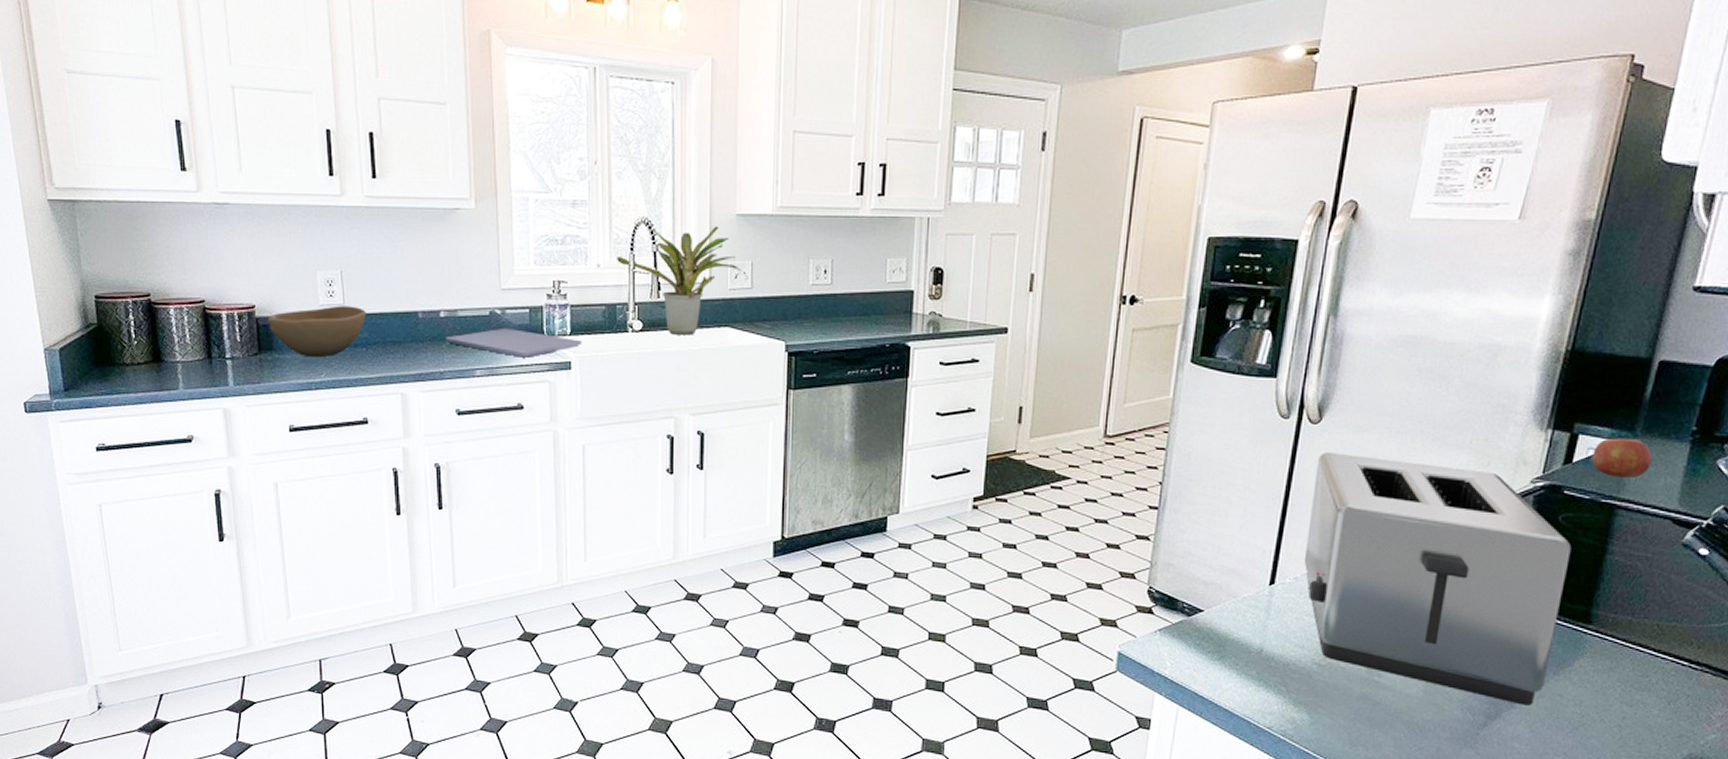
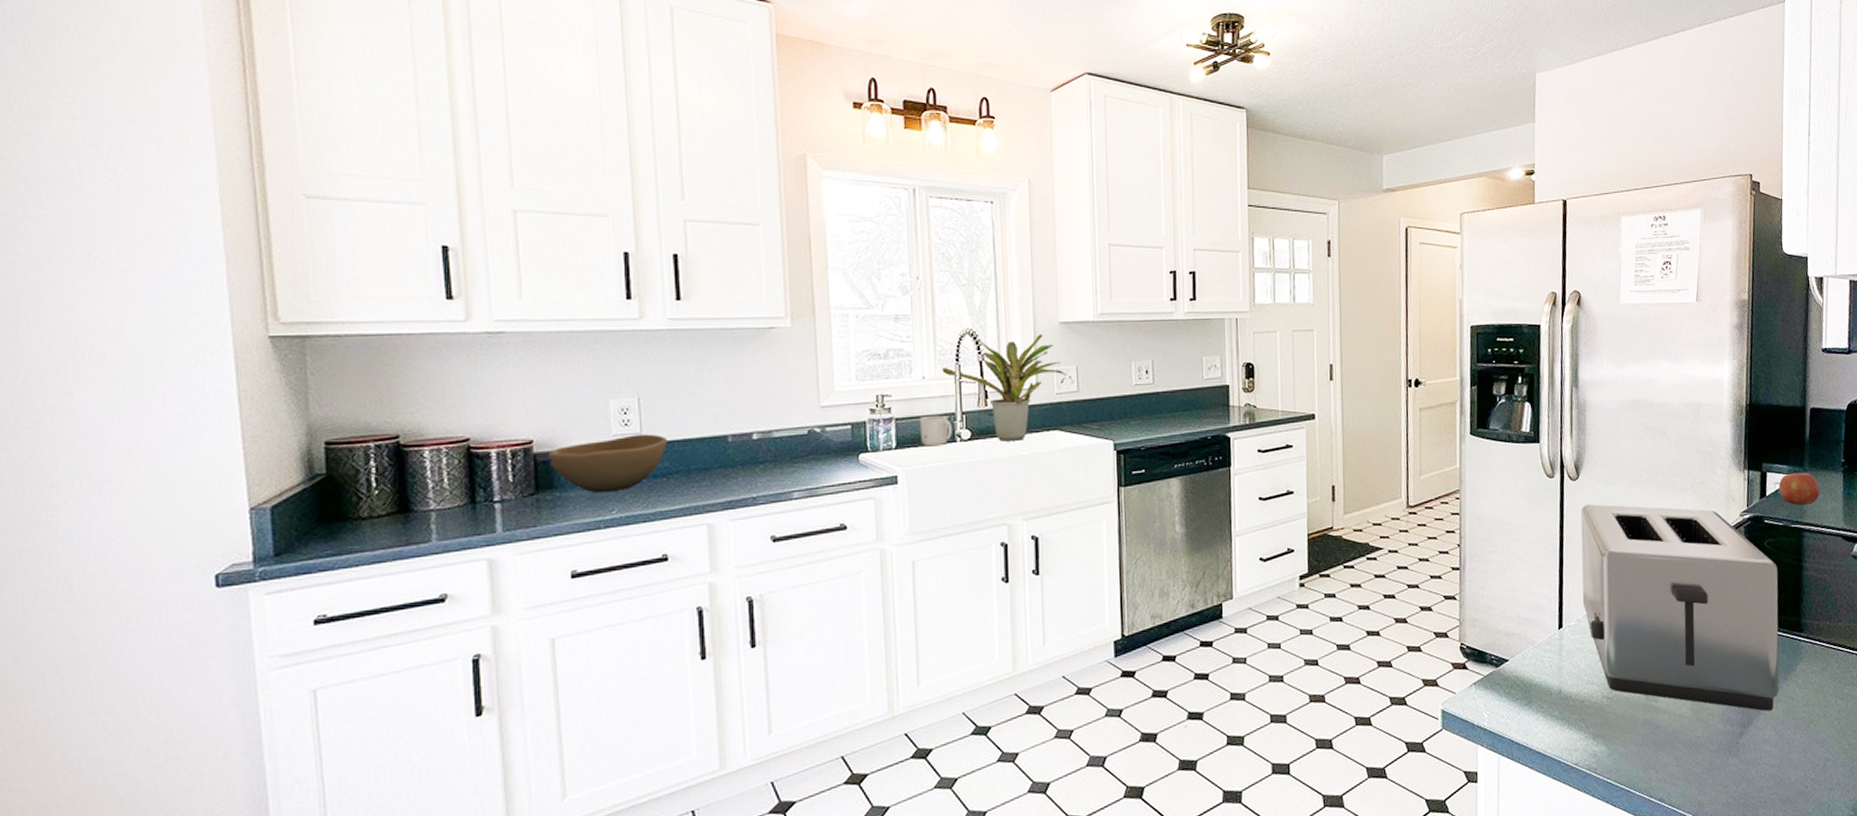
cutting board: present [445,327,583,358] -> none [759,445,909,476]
mug: none [593,304,624,335] -> present [919,415,952,447]

